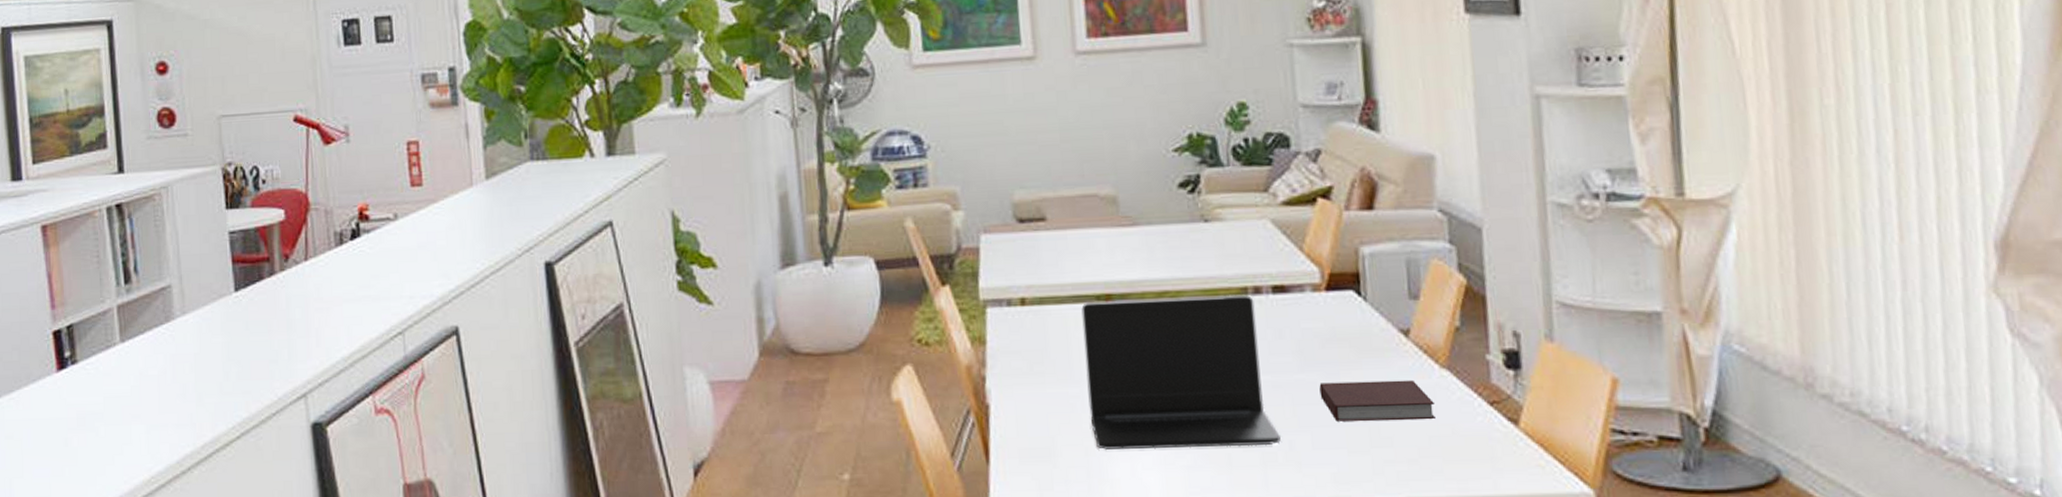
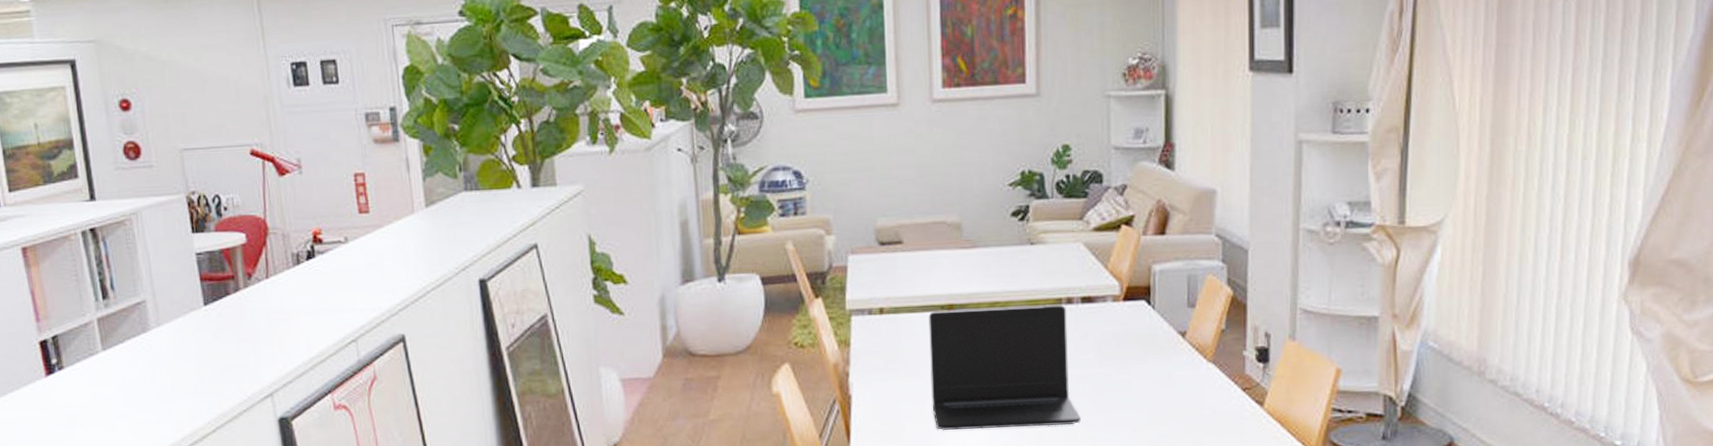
notebook: present [1319,379,1436,421] -> none [1113,371,1202,405]

